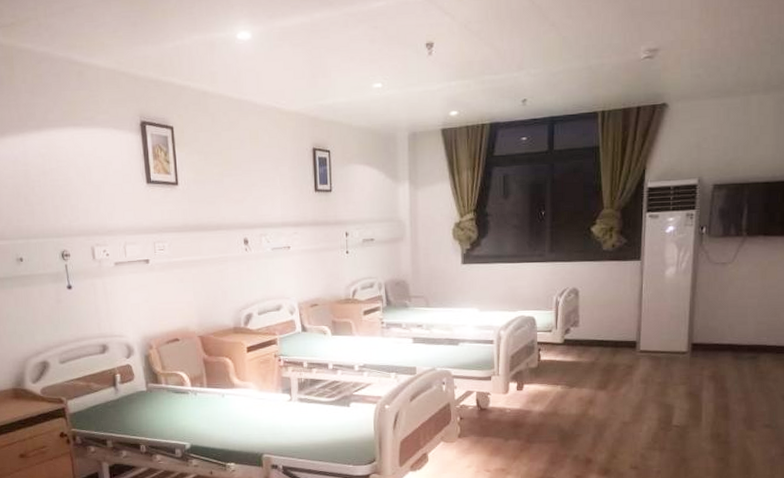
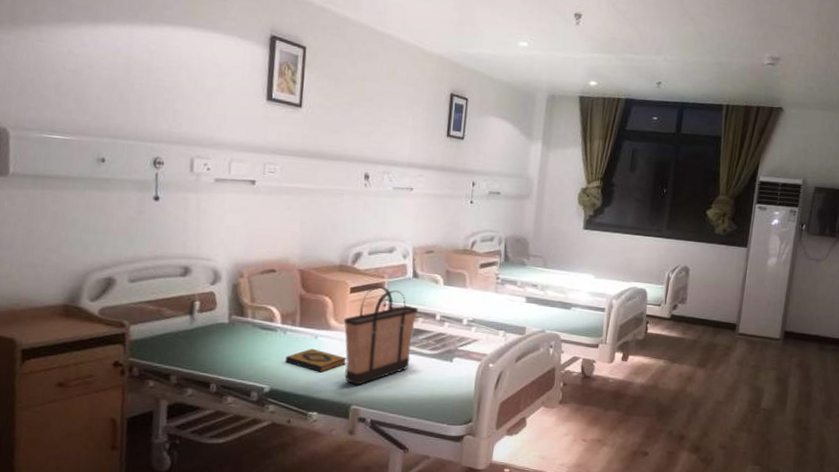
hardback book: none [199,406,253,427] -> present [285,348,347,372]
shopping bag: none [245,344,312,436] -> present [344,287,419,386]

